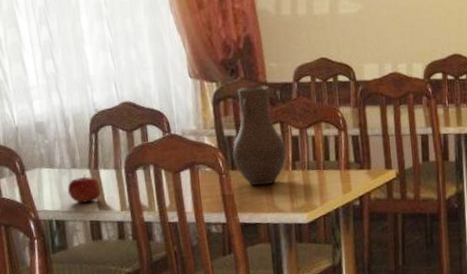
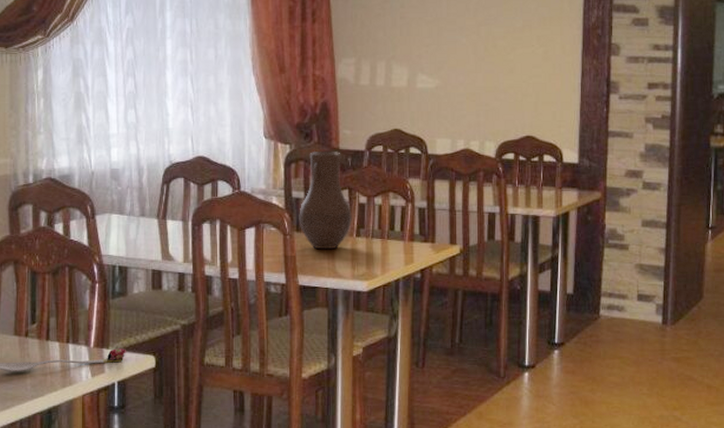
fruit: present [67,175,102,203] -> none [134,224,167,251]

